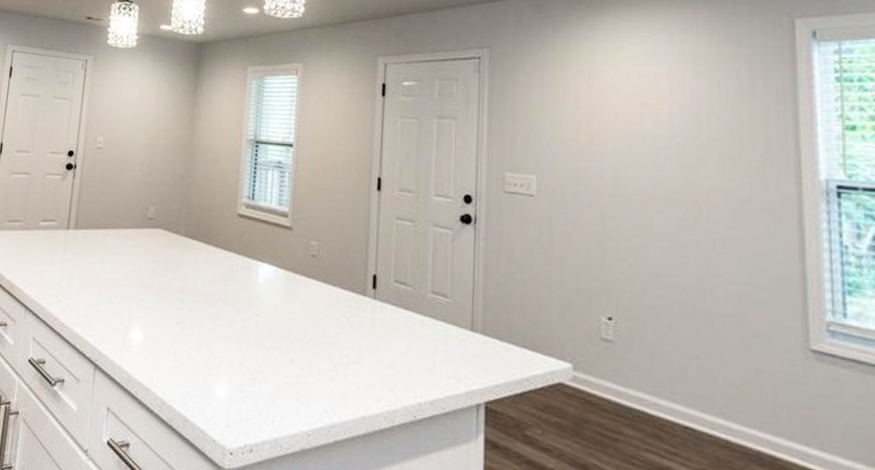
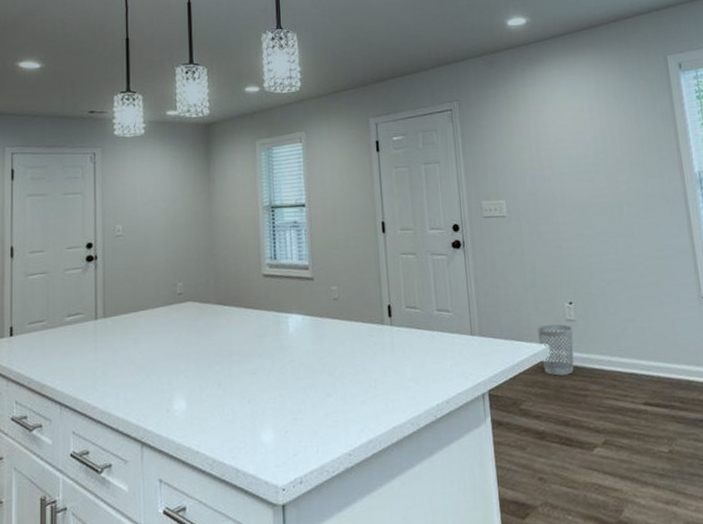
wastebasket: none [558,338,609,408] -> present [536,324,574,376]

